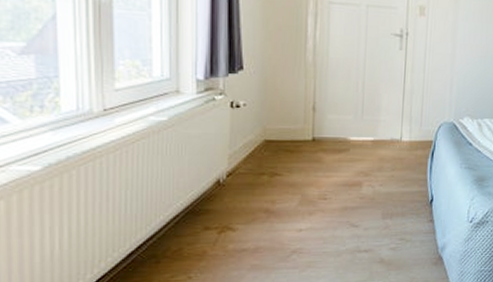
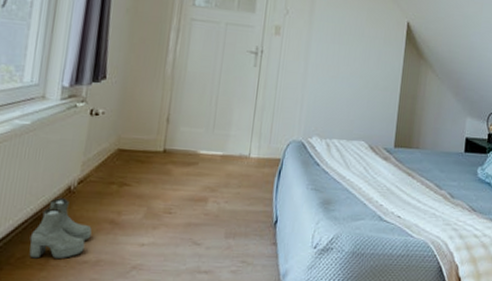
boots: none [184,191,247,250] -> present [29,198,92,260]

